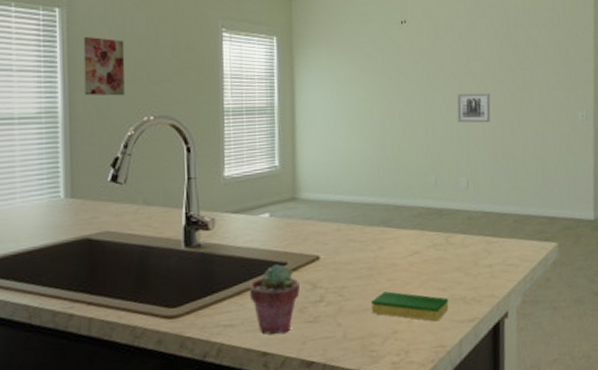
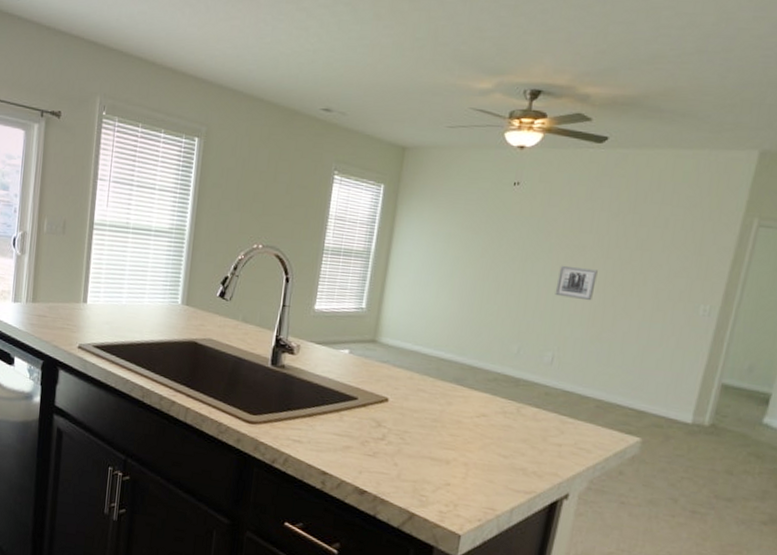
wall art: present [83,37,125,96] -> none [208,166,248,223]
potted succulent: present [250,264,300,336] -> none [320,397,366,461]
dish sponge: present [370,291,449,322] -> none [427,445,508,485]

